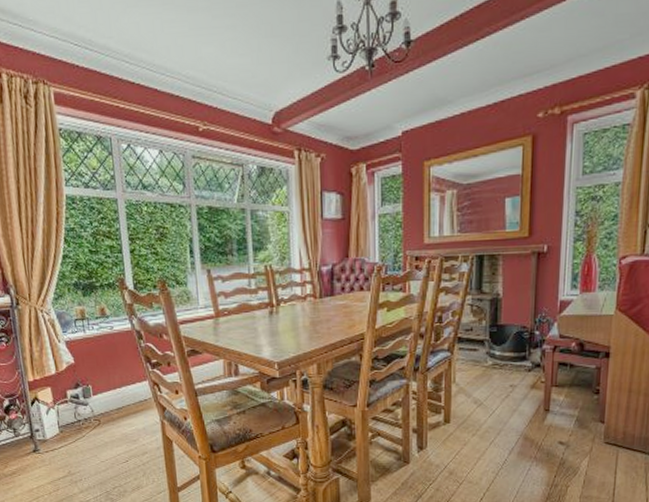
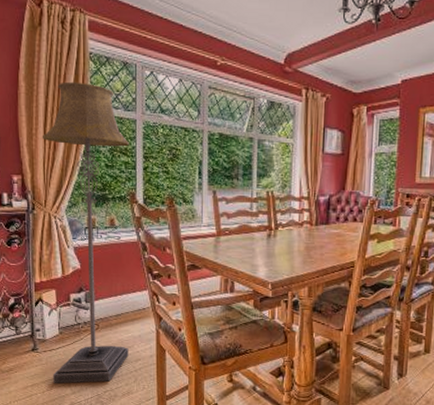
floor lamp: none [17,162,135,483] -> present [42,81,130,384]

